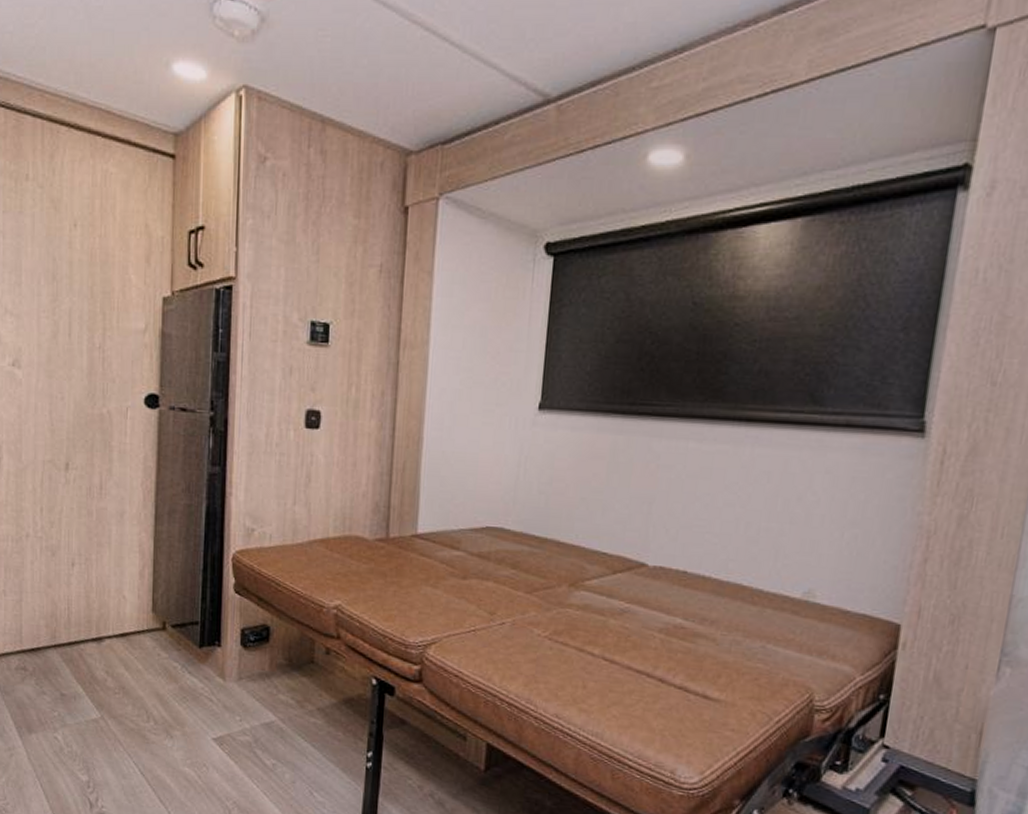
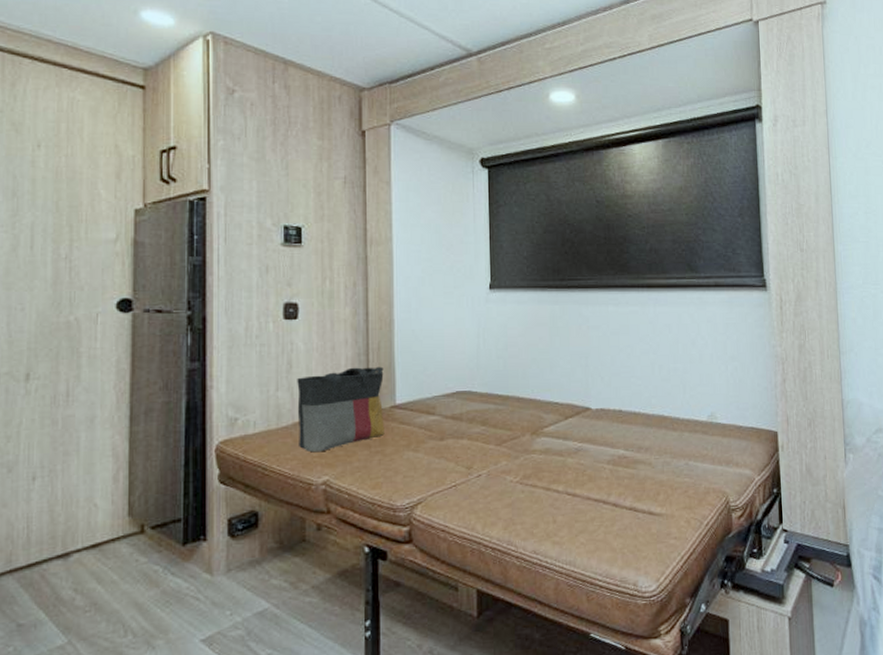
tote bag: none [313,487,407,575] -> present [297,366,385,453]

